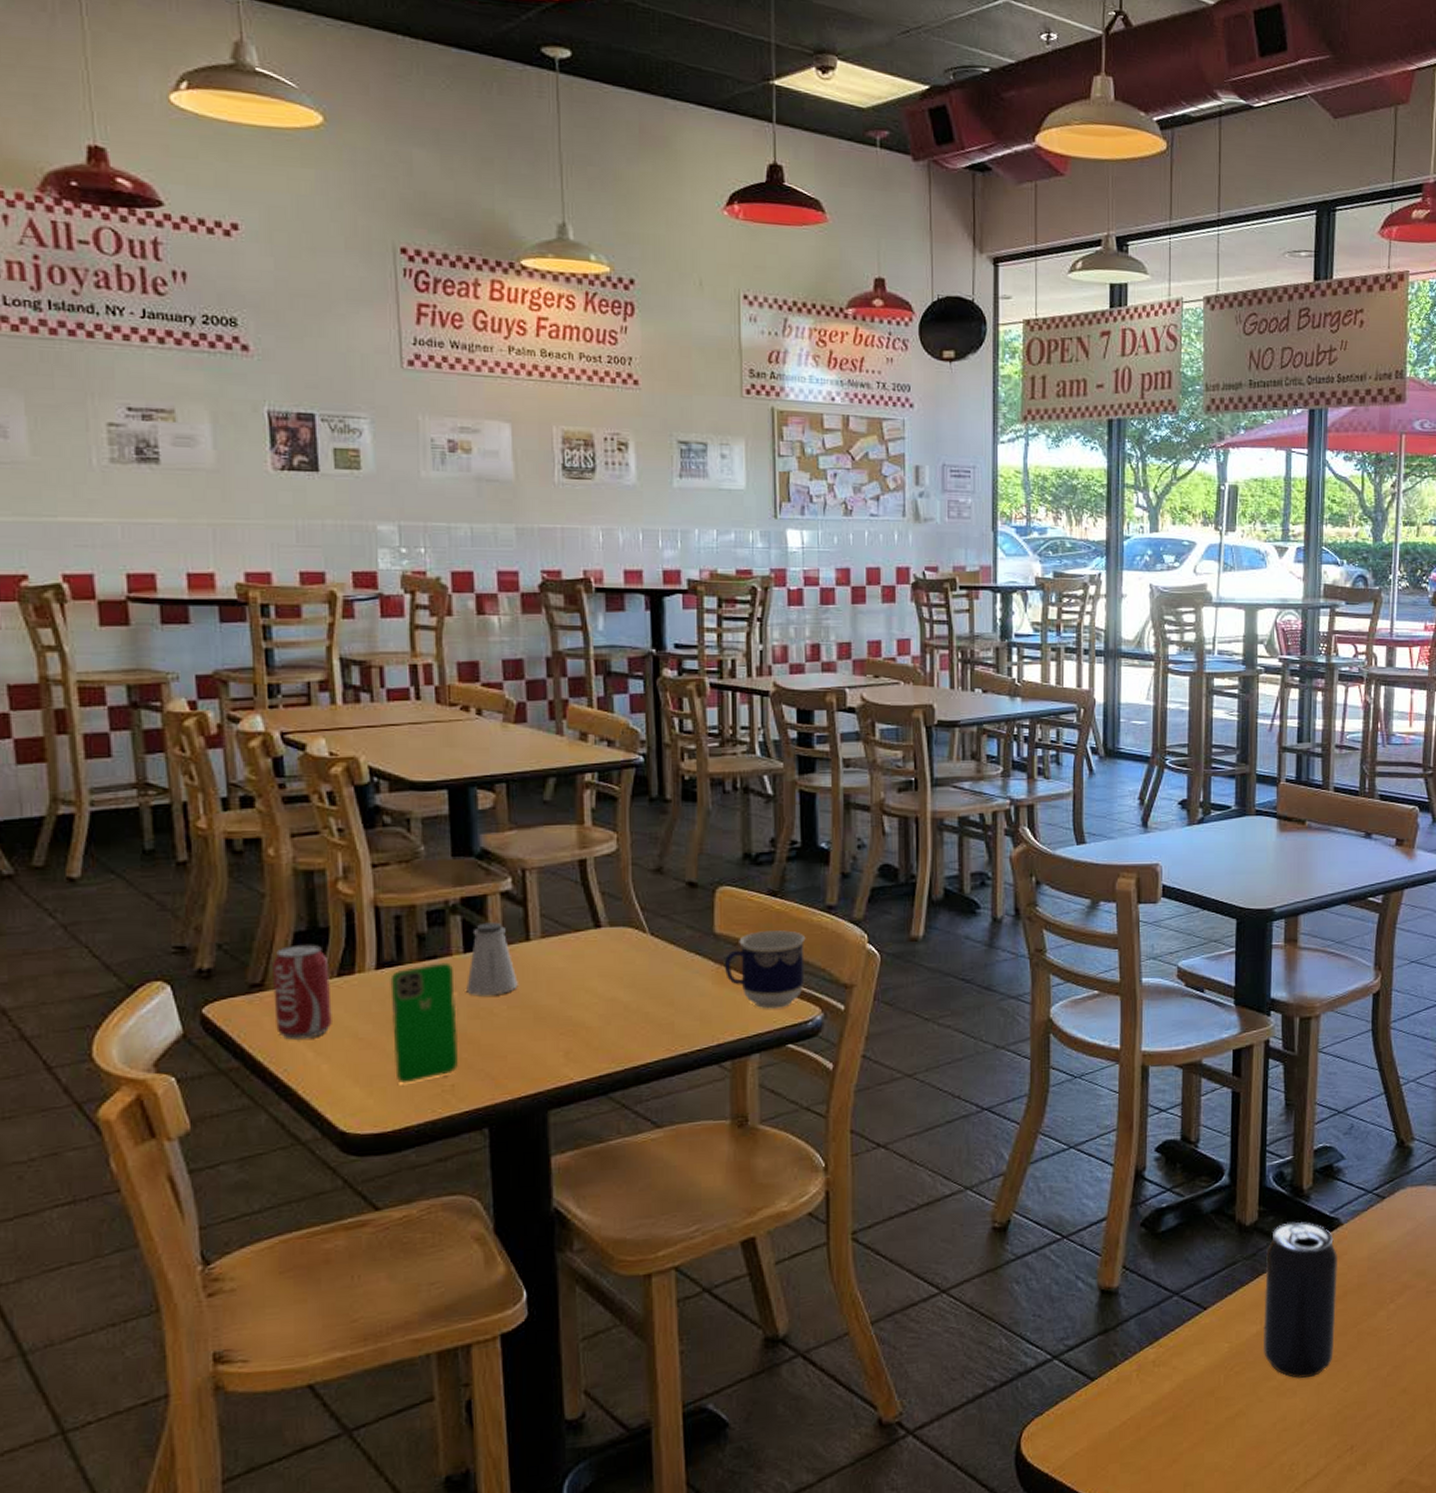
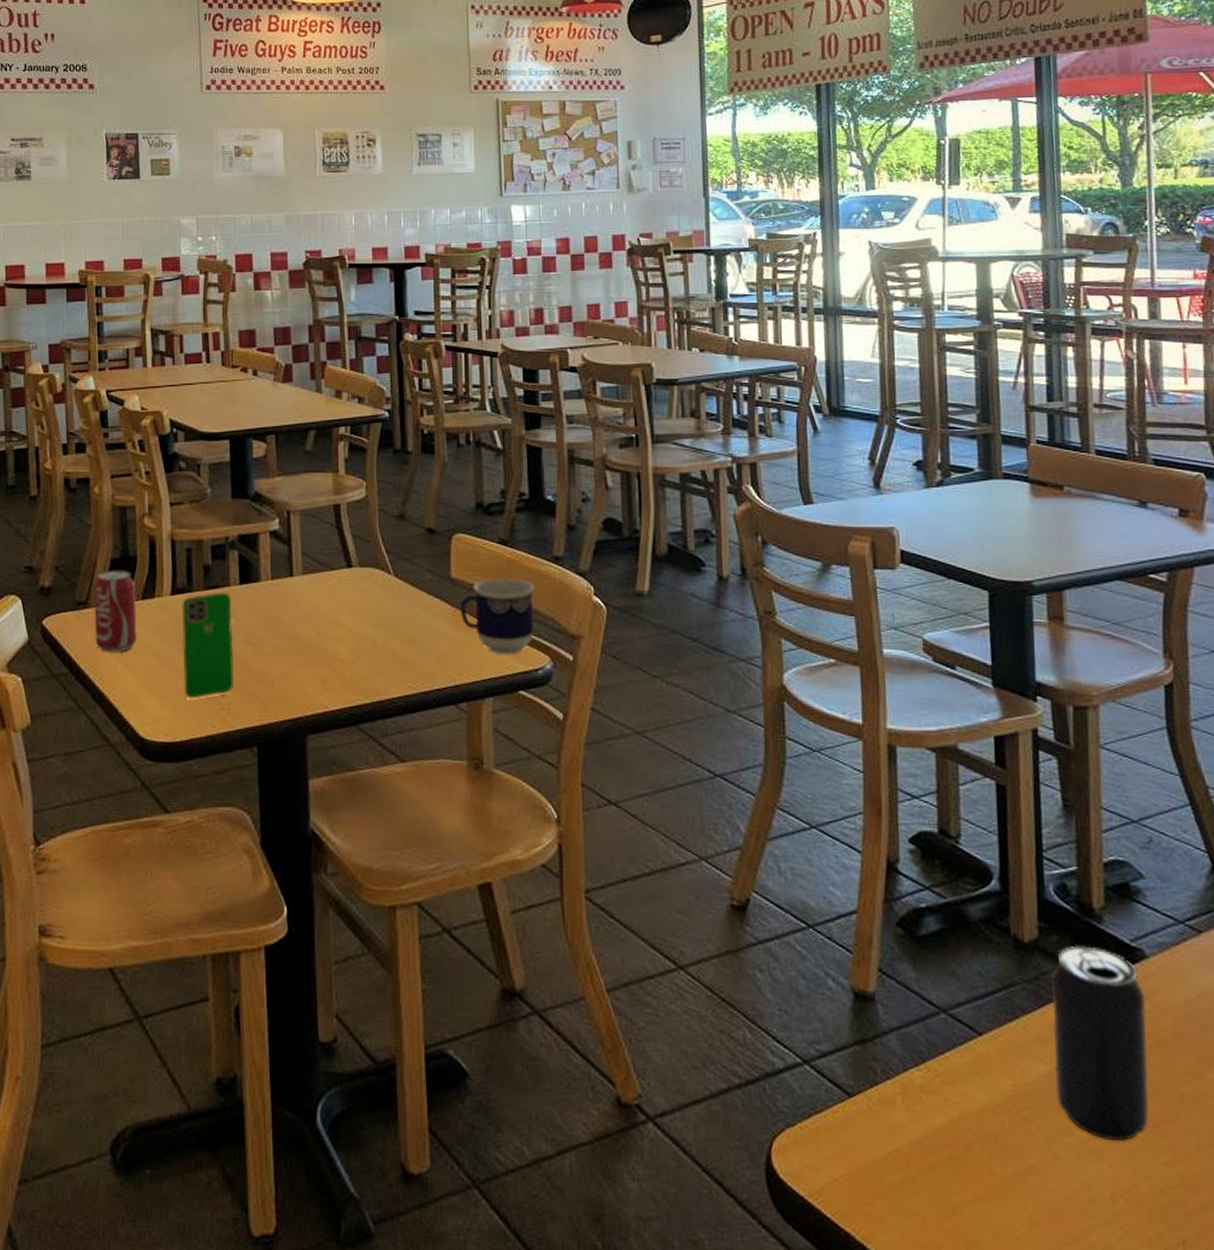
saltshaker: present [466,922,518,996] -> none [241,558,283,625]

